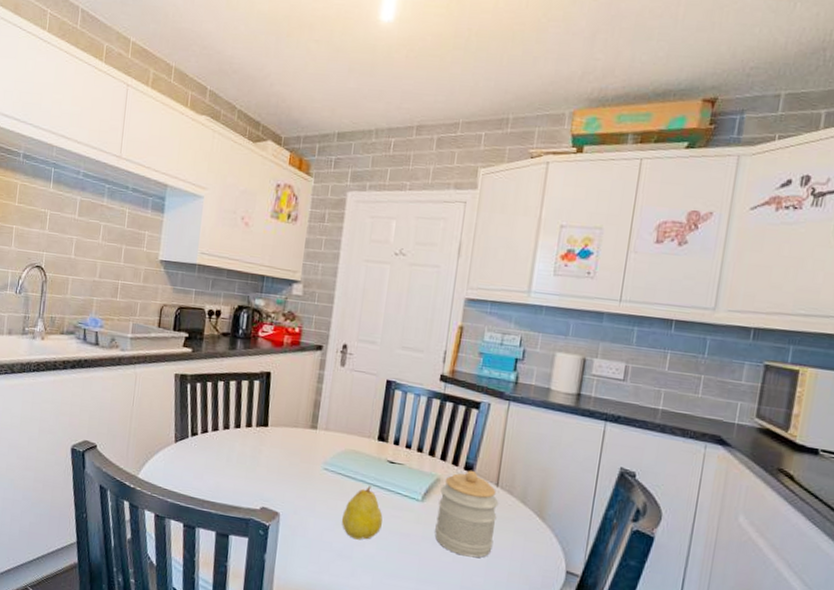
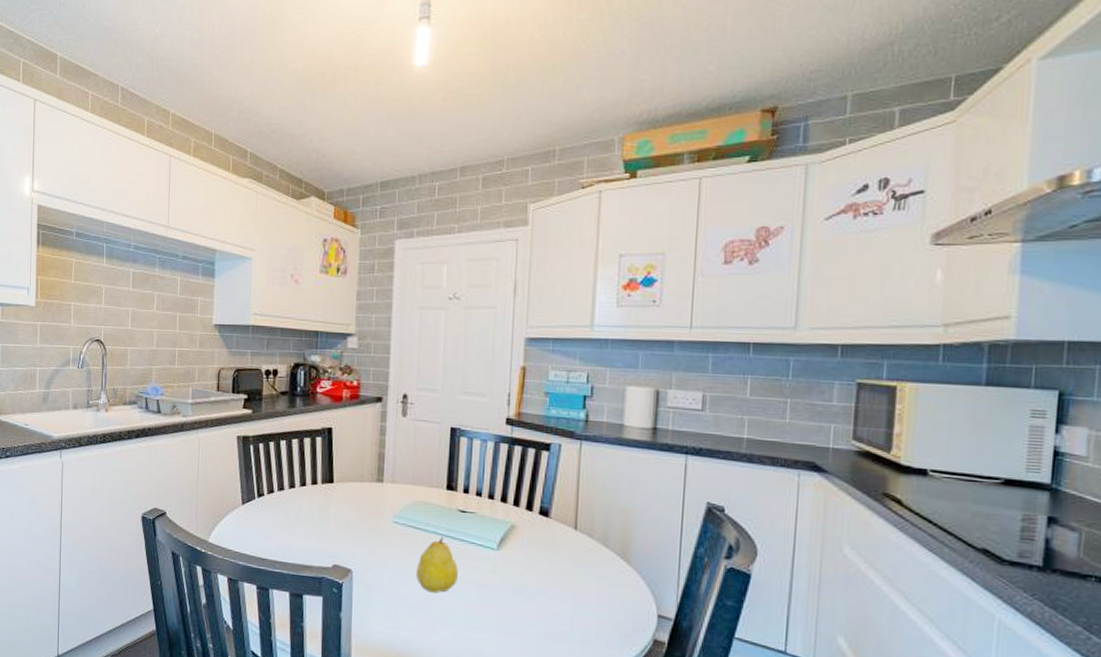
jar: present [435,470,499,558] -> none [514,514,579,606]

